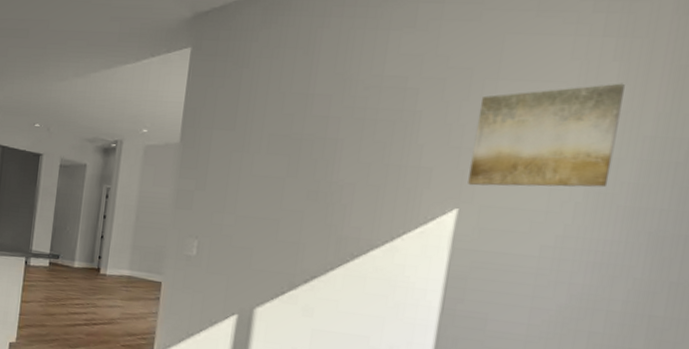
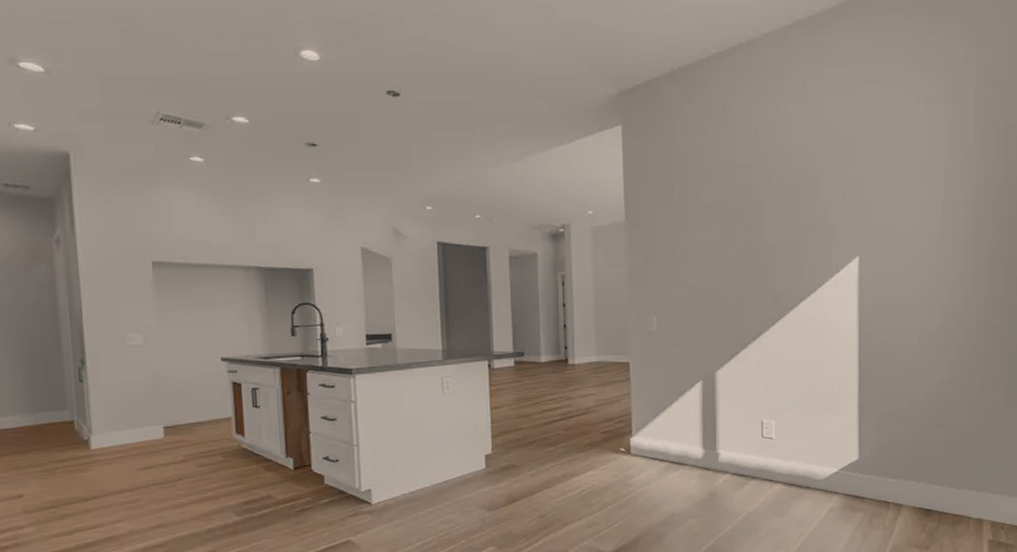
wall art: present [468,83,625,188] -> none [862,140,954,235]

